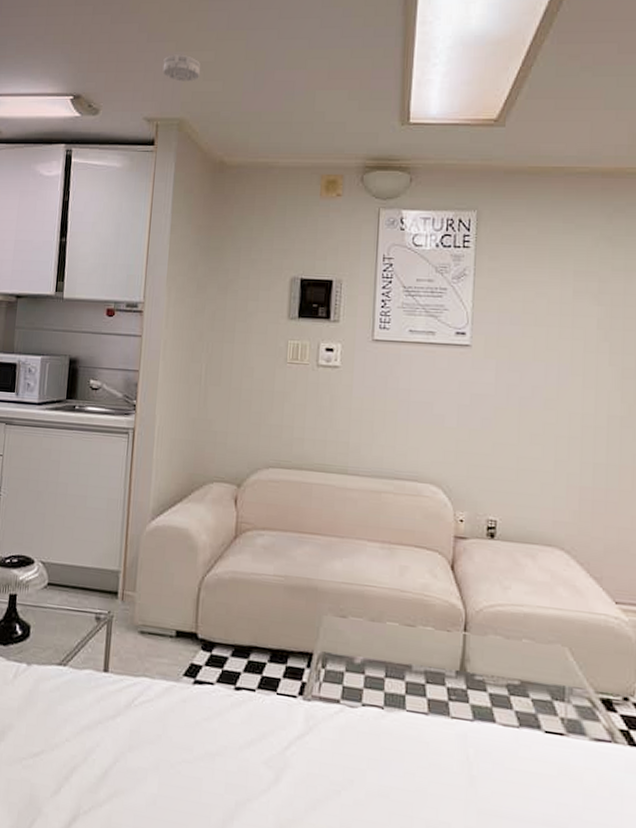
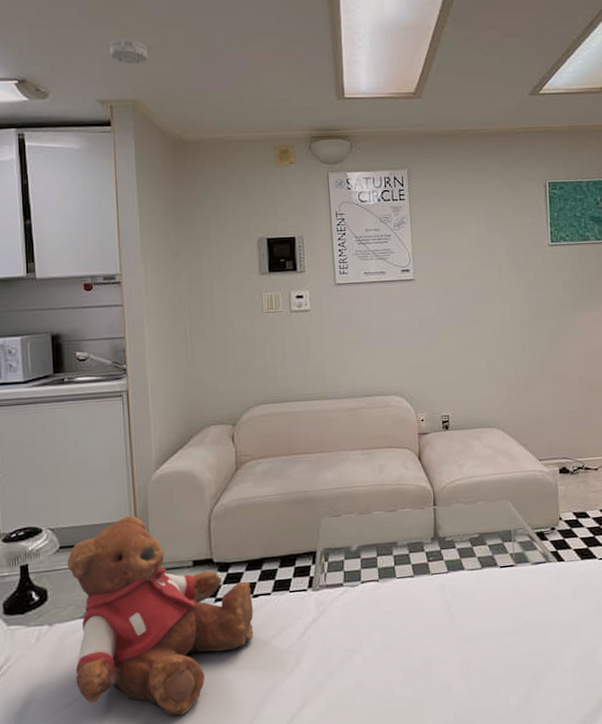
teddy bear: none [44,564,234,803] -> present [67,515,253,716]

